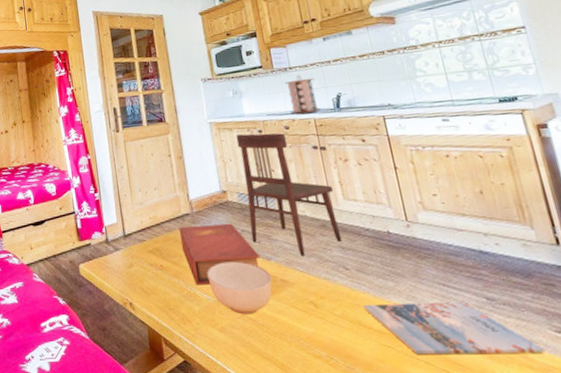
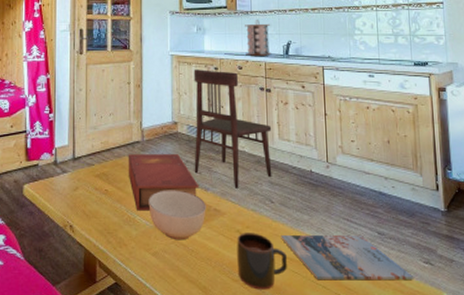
mug: none [311,303,377,367] -> present [237,233,287,290]

